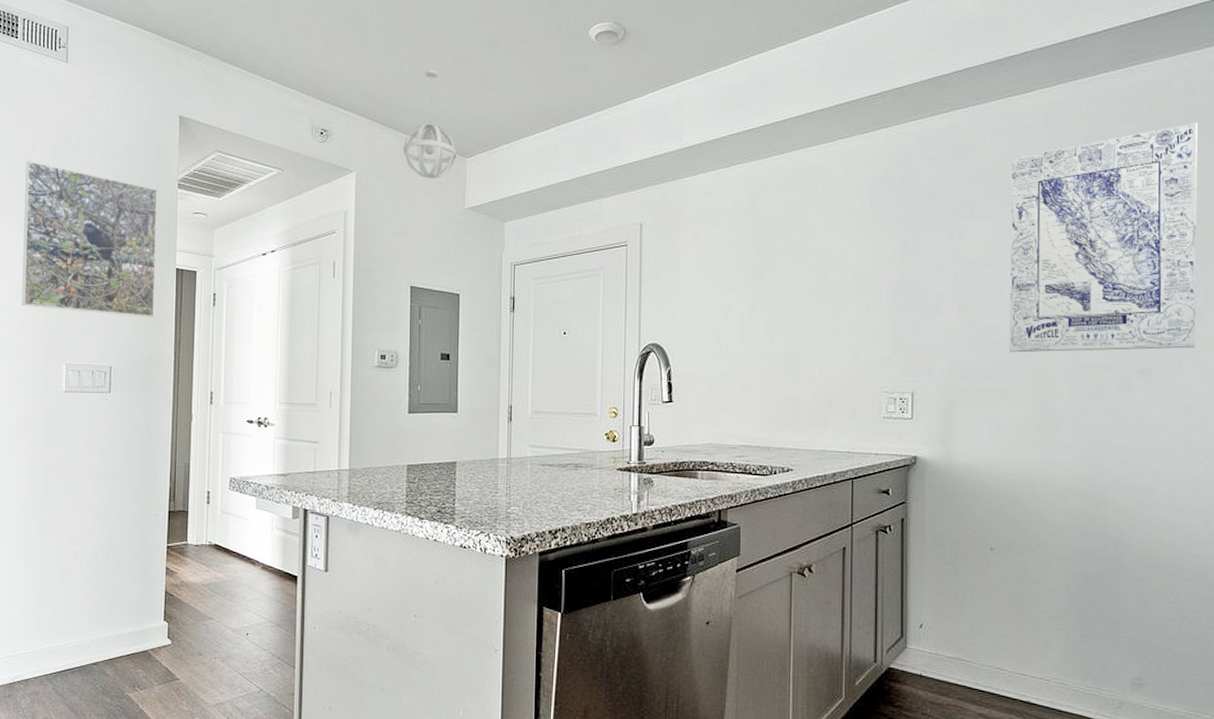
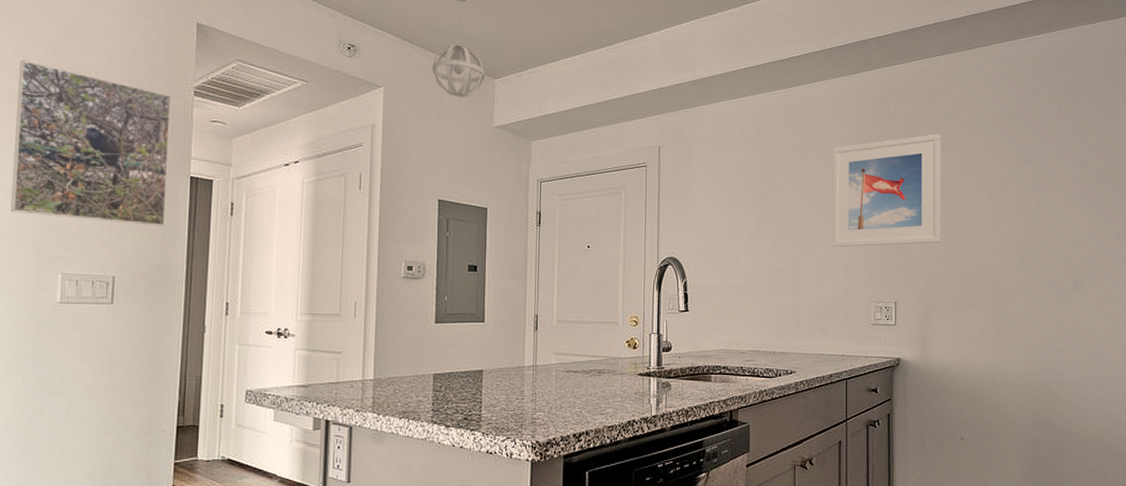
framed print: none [837,198,972,331] -> present [832,134,942,248]
wall art: present [1009,123,1198,353] -> none [972,79,1116,268]

